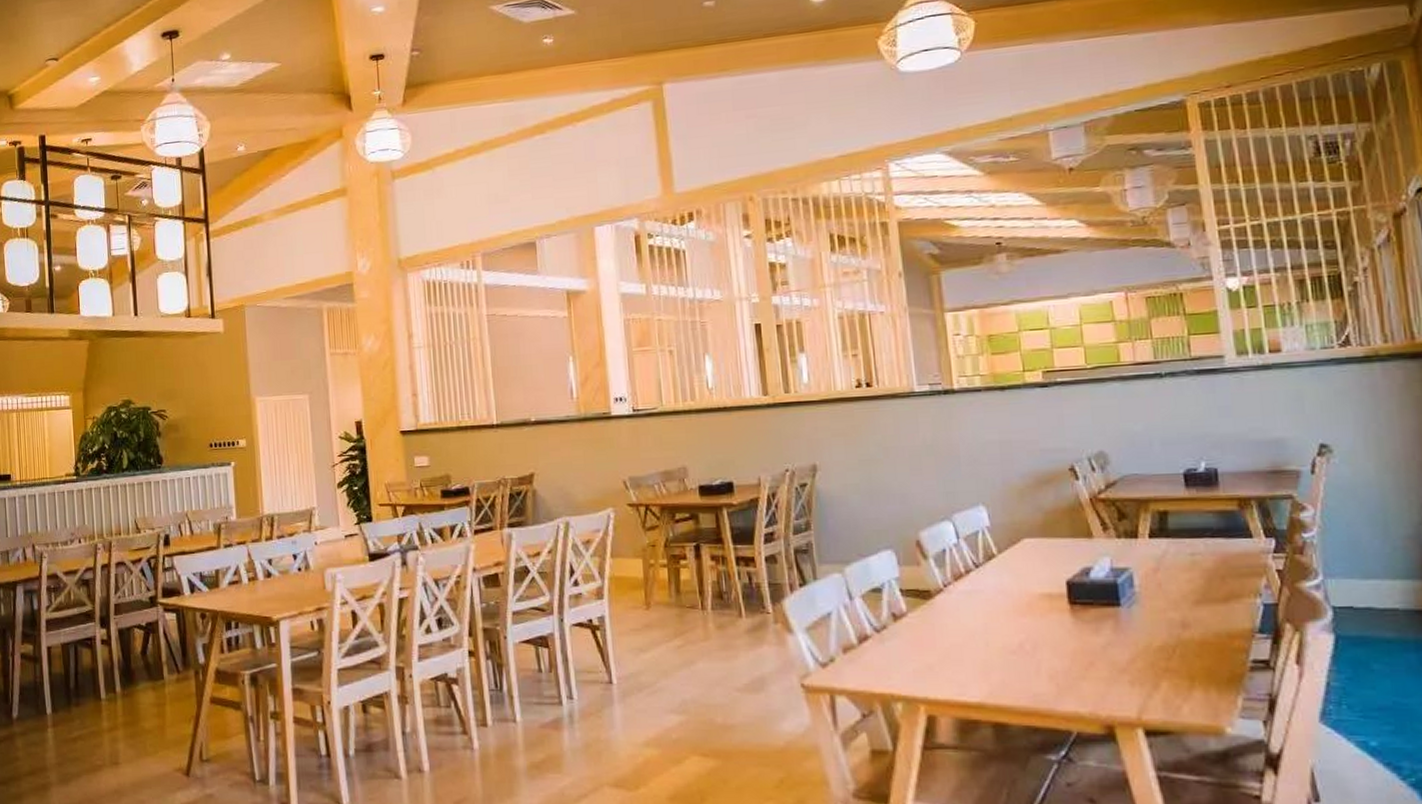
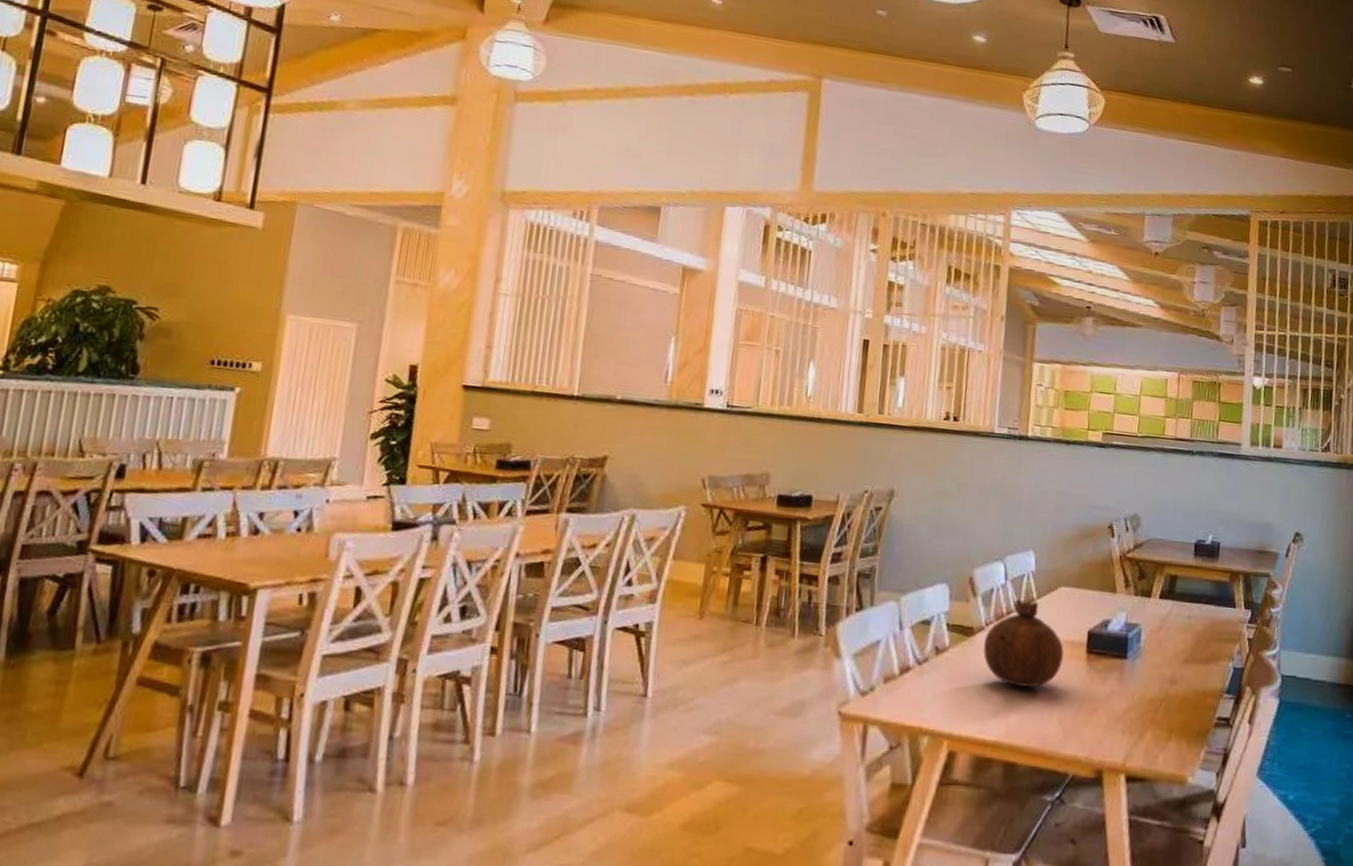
teapot: none [945,556,1042,647] -> present [983,599,1064,689]

